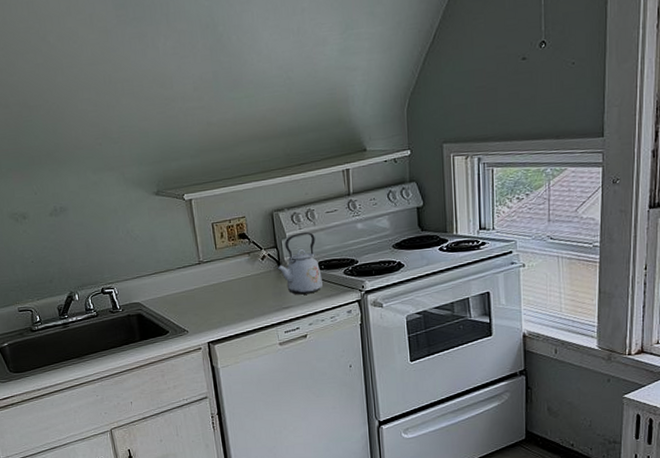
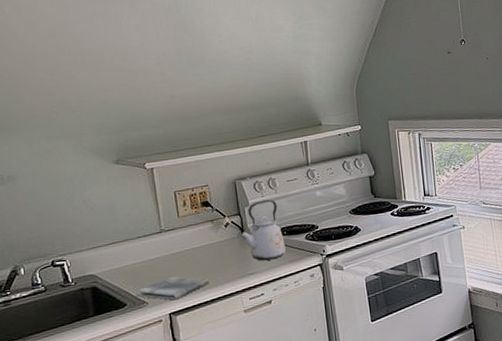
dish towel: none [176,306,246,330] -> present [135,276,209,301]

